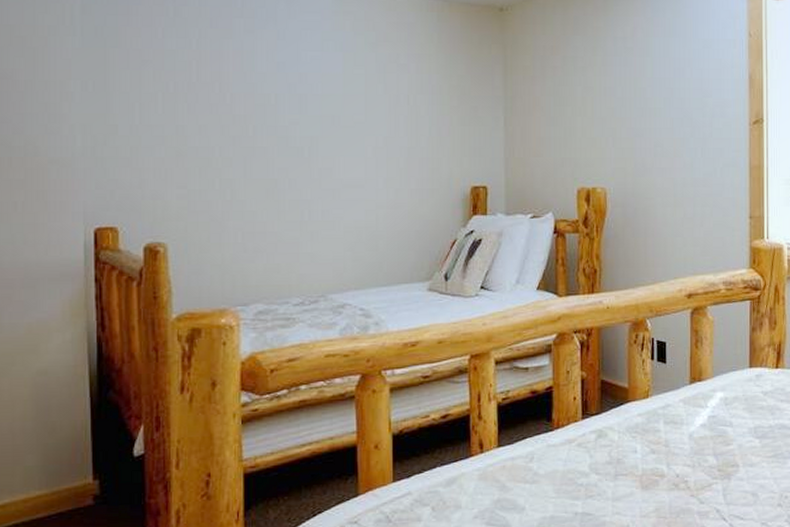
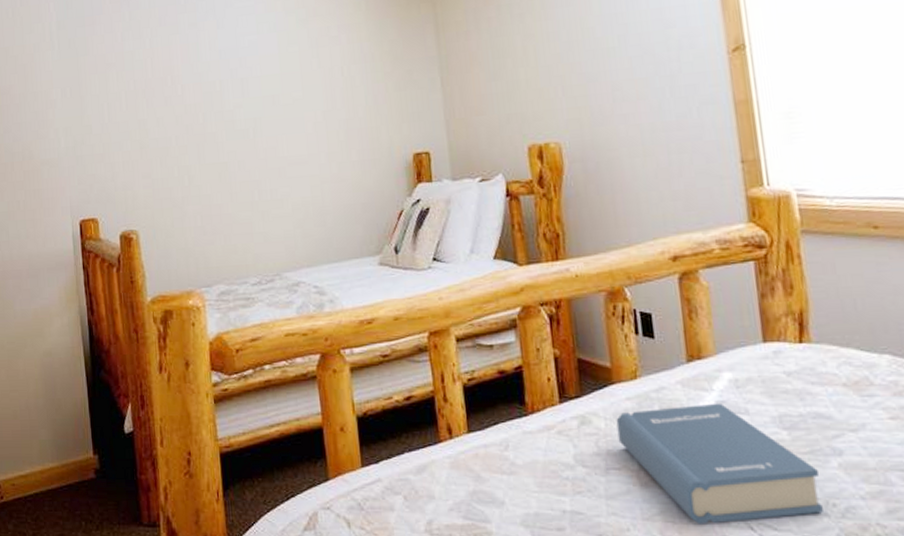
hardback book: none [628,417,778,518] -> present [616,402,823,524]

